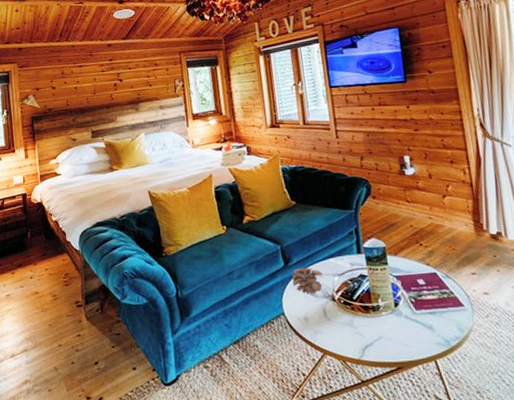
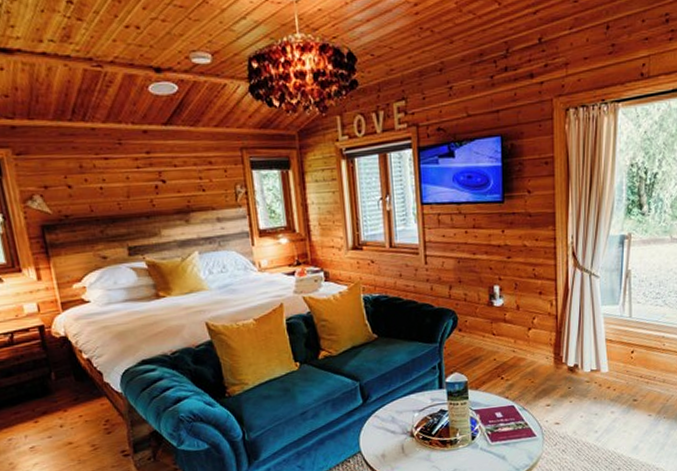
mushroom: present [292,267,323,294] -> none [370,404,402,431]

